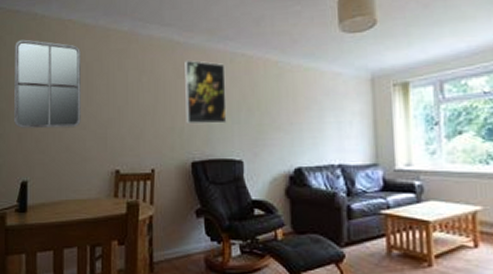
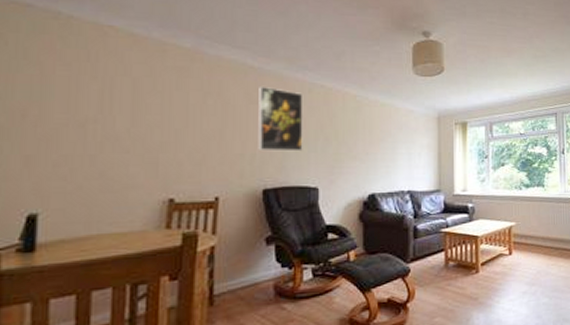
home mirror: present [14,39,81,129] -> none [18,41,125,151]

